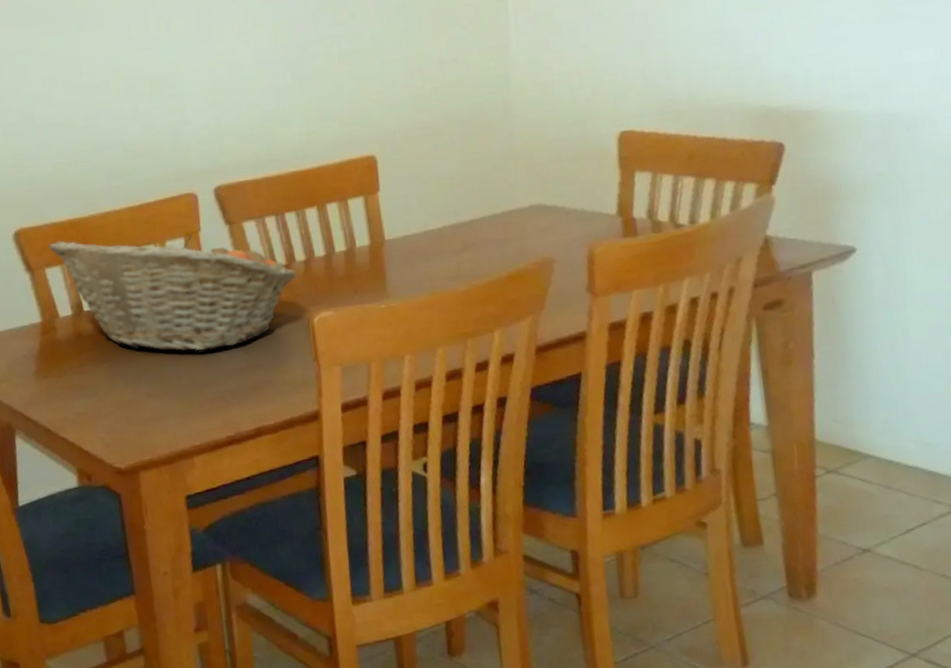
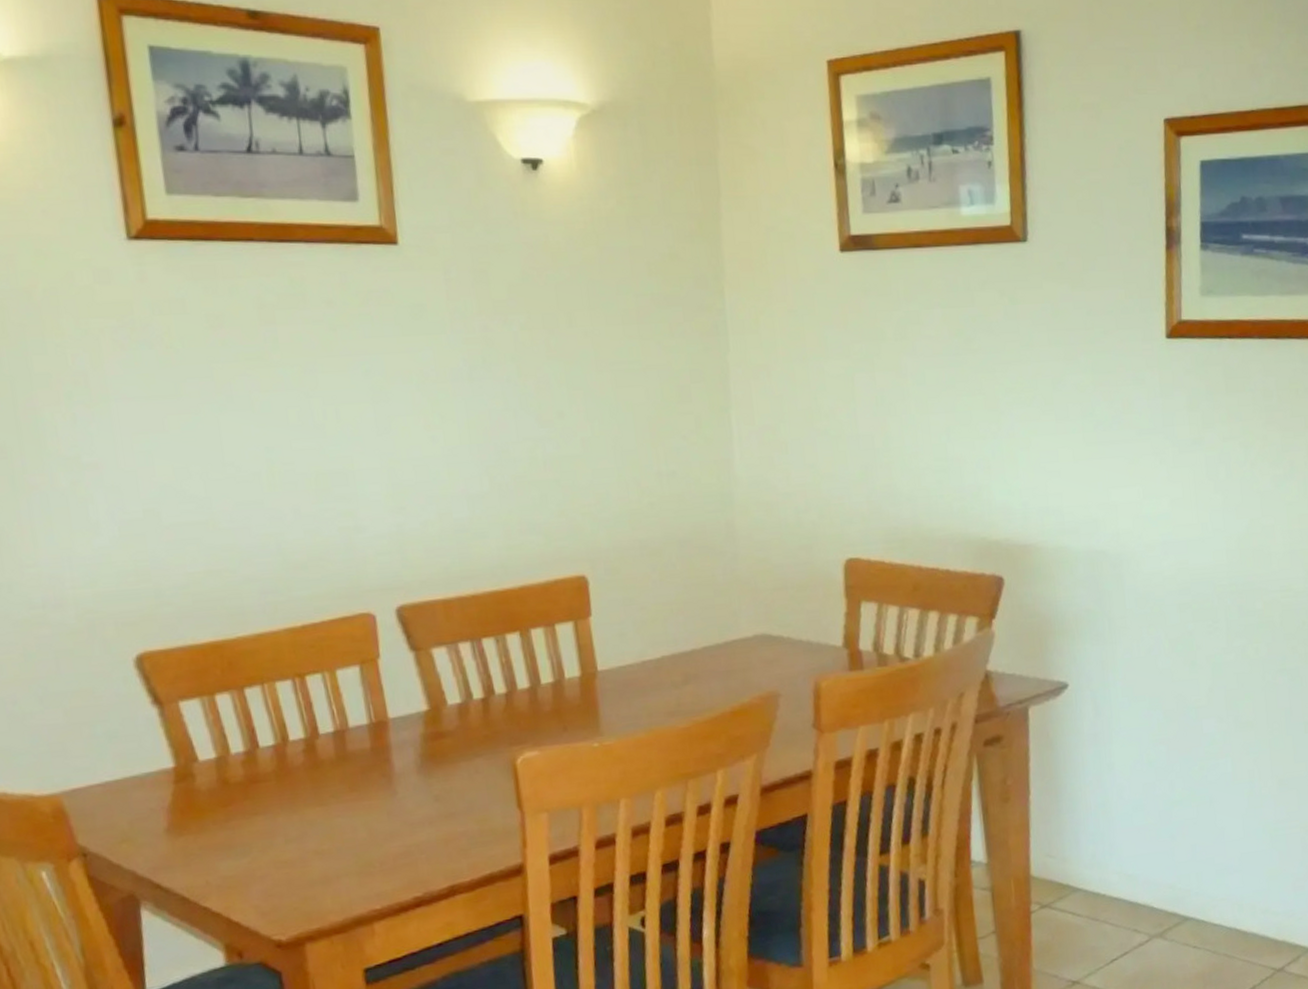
fruit basket: present [48,233,297,351] -> none [182,661,496,799]

